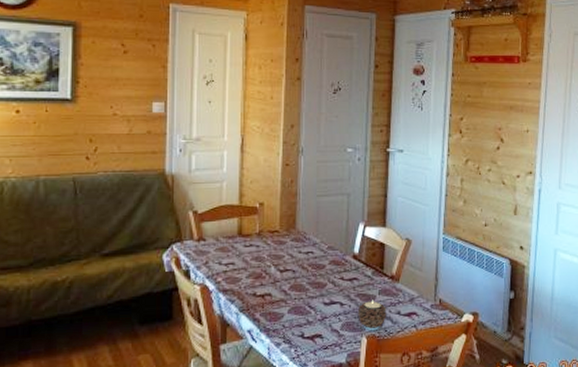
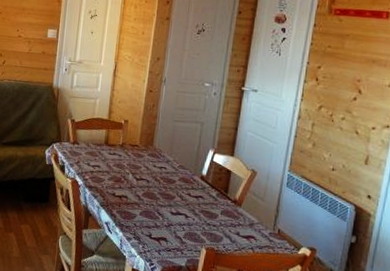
candle: present [357,300,387,331] -> none [200,218,227,245]

